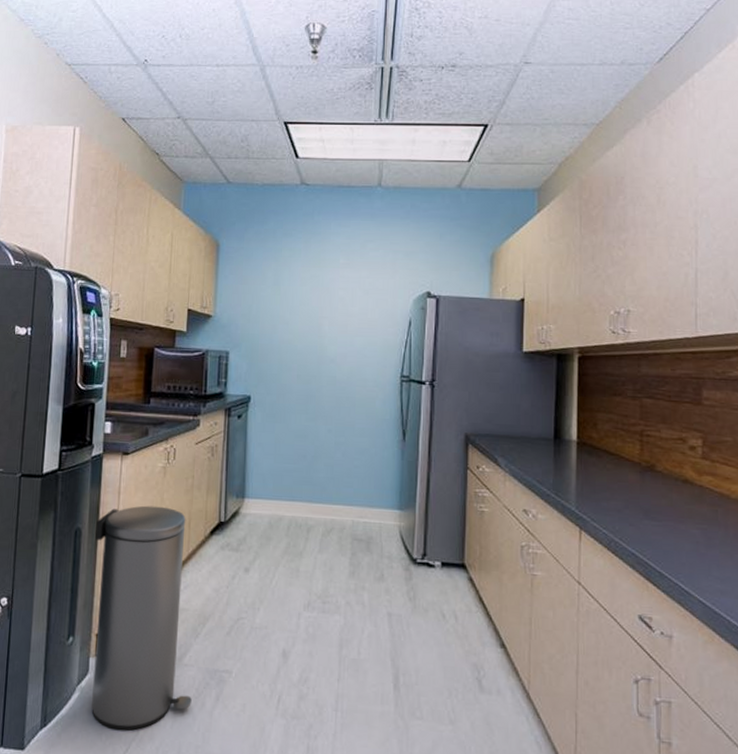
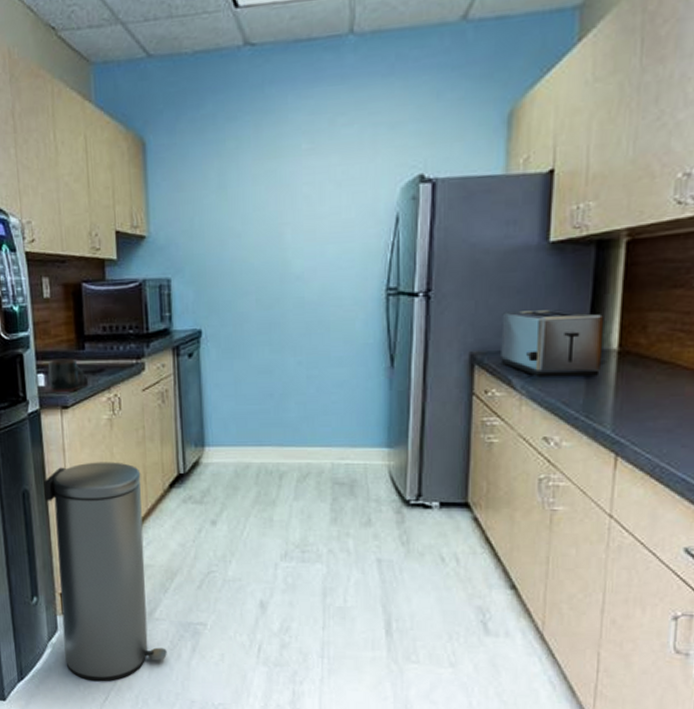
mug: none [114,410,147,440] -> present [48,358,85,392]
toaster: none [489,402,566,461] -> present [501,309,605,378]

